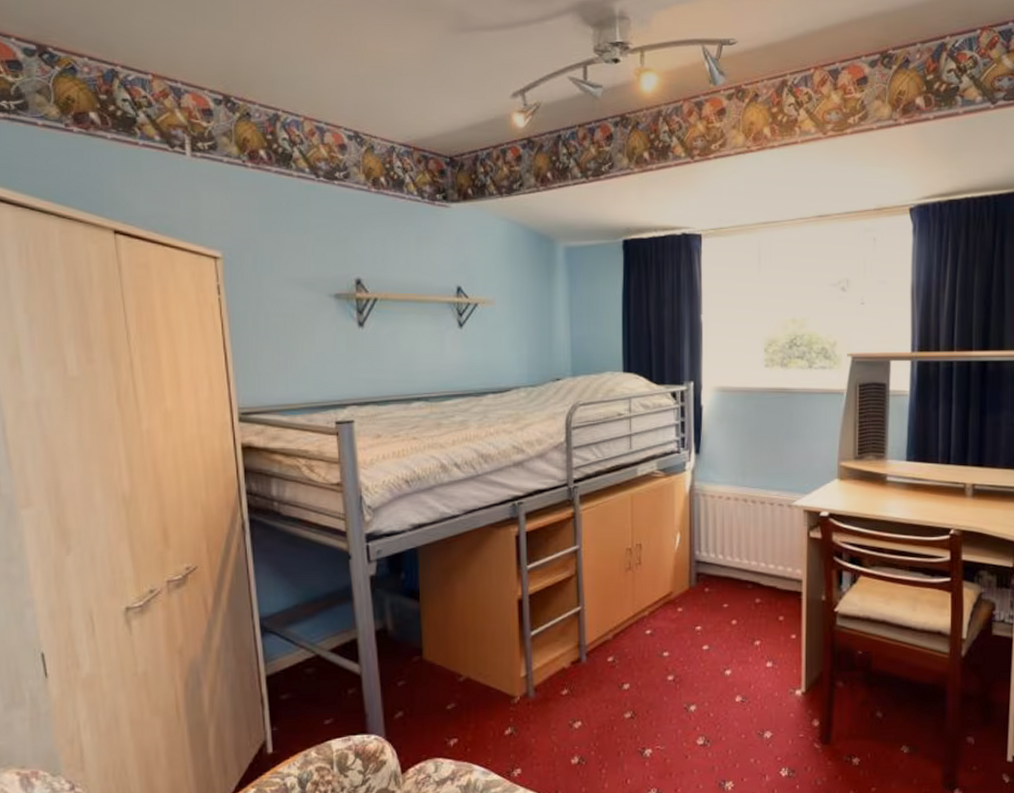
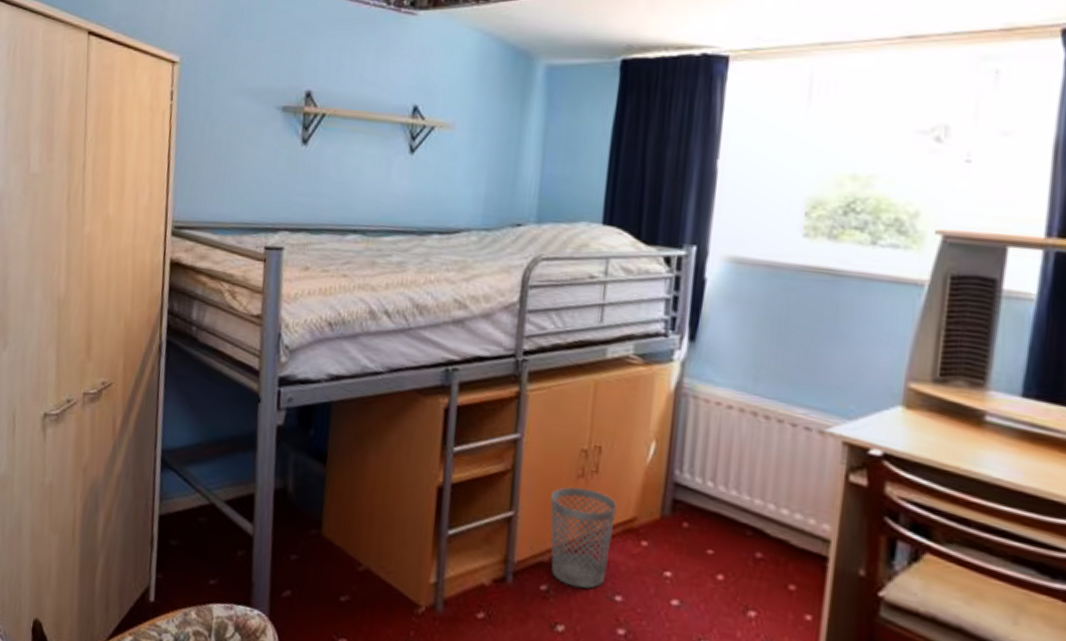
wastebasket: none [608,577,657,654] -> present [550,487,617,589]

